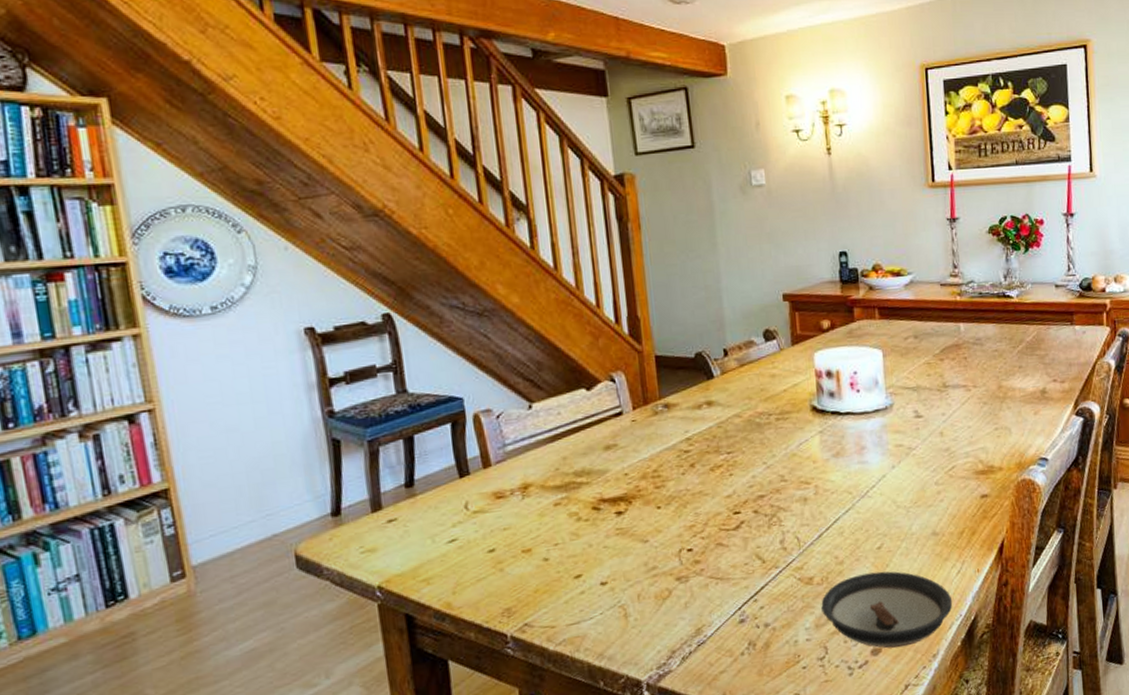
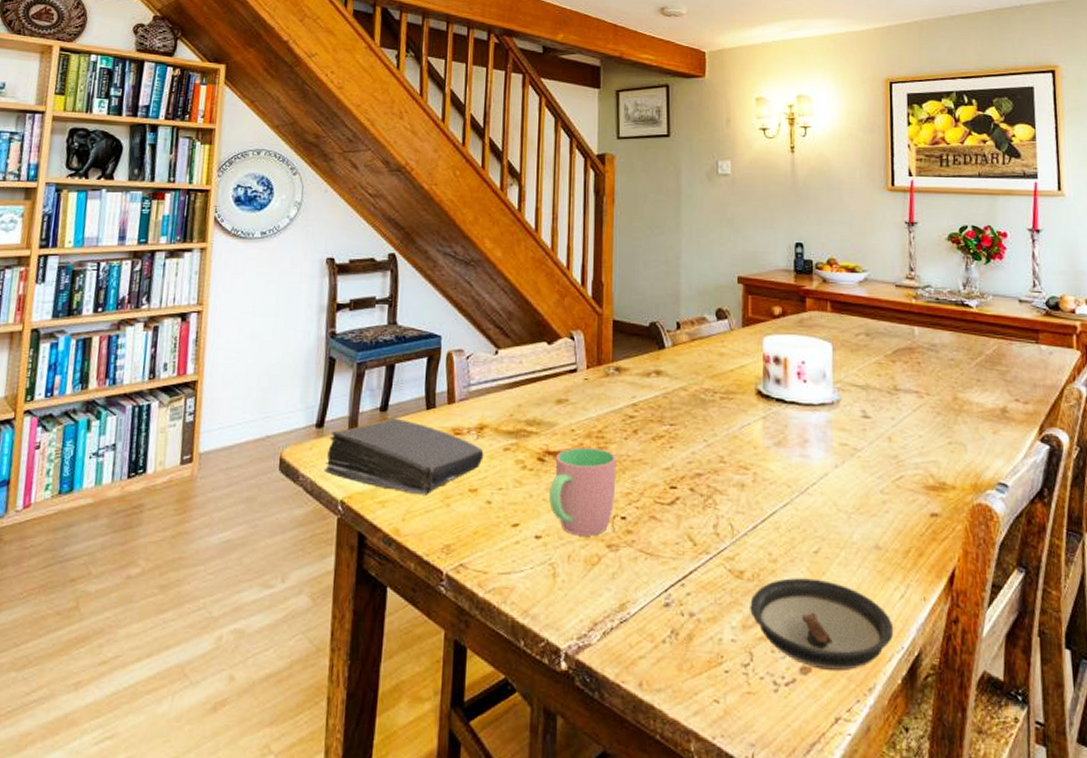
book: none [350,491,533,566] -> present [323,418,484,495]
cup: none [609,487,679,575] -> present [549,447,617,536]

